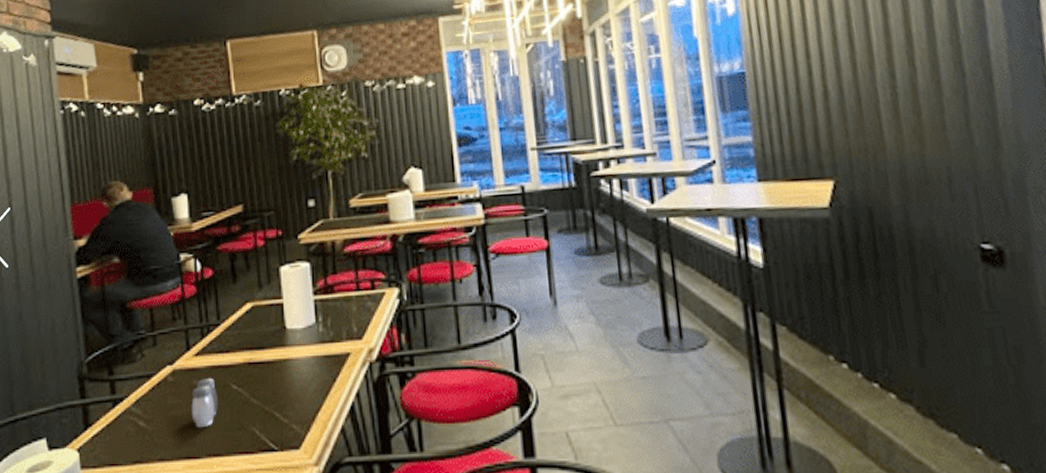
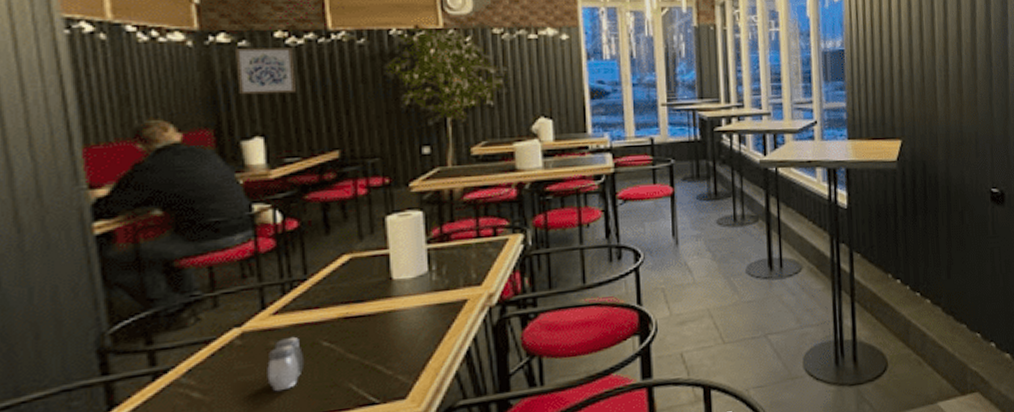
wall art: none [168,113,211,157] -> present [236,48,297,95]

